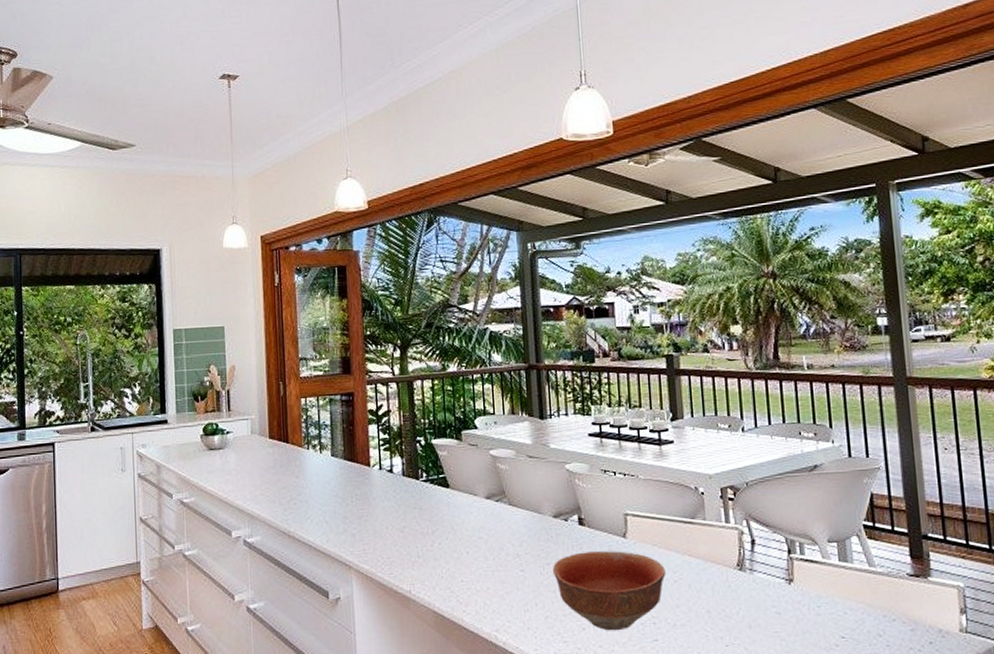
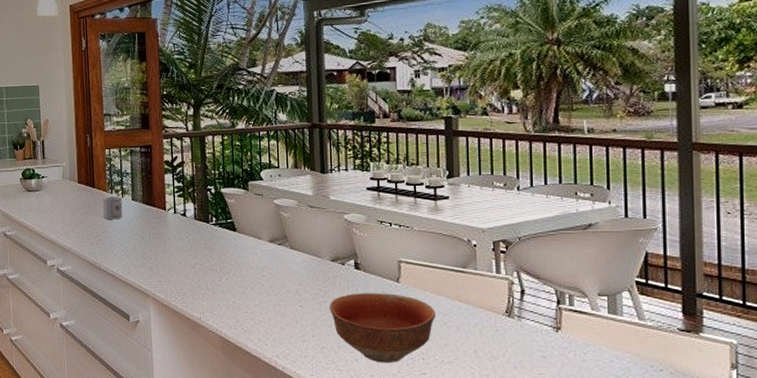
cup: none [297,452,321,480] -> present [102,196,123,220]

